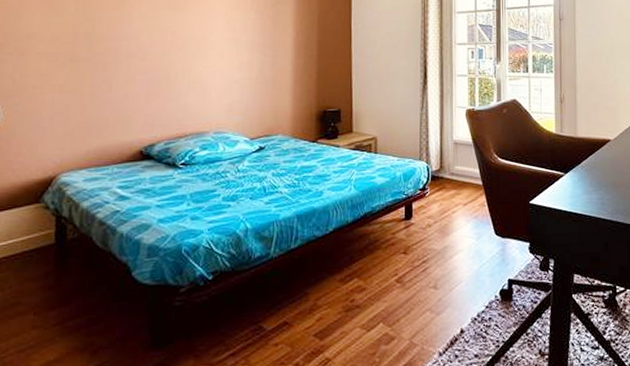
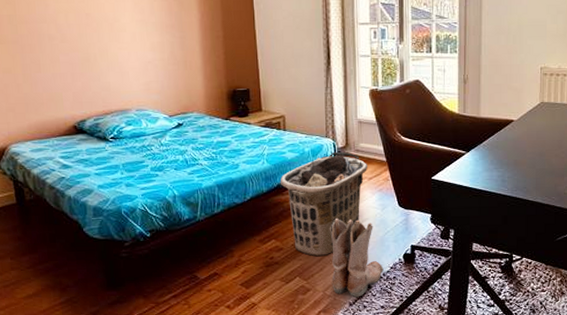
clothes hamper: none [367,175,462,297] -> present [280,151,367,257]
boots: none [419,250,478,345] -> present [329,218,384,297]

